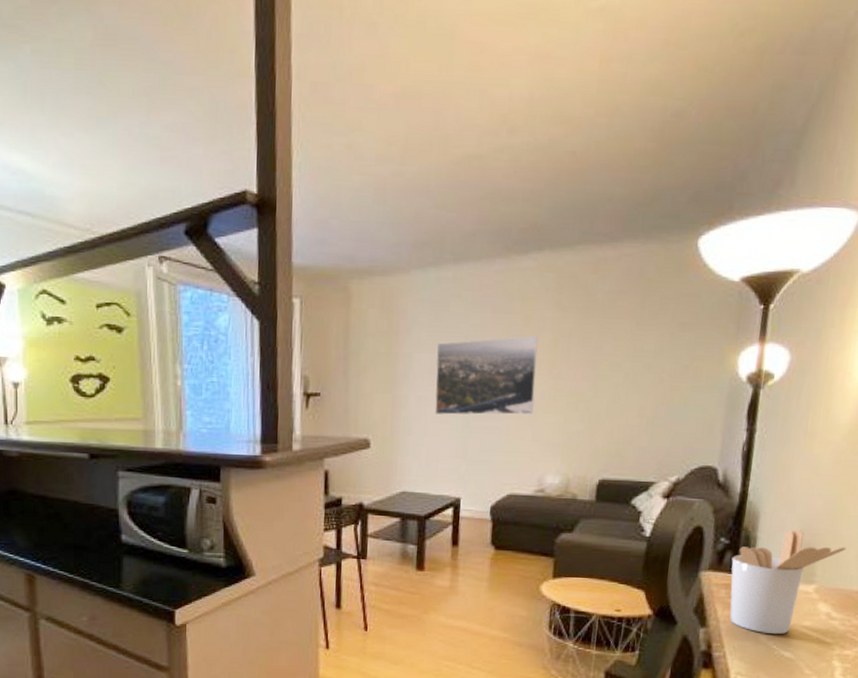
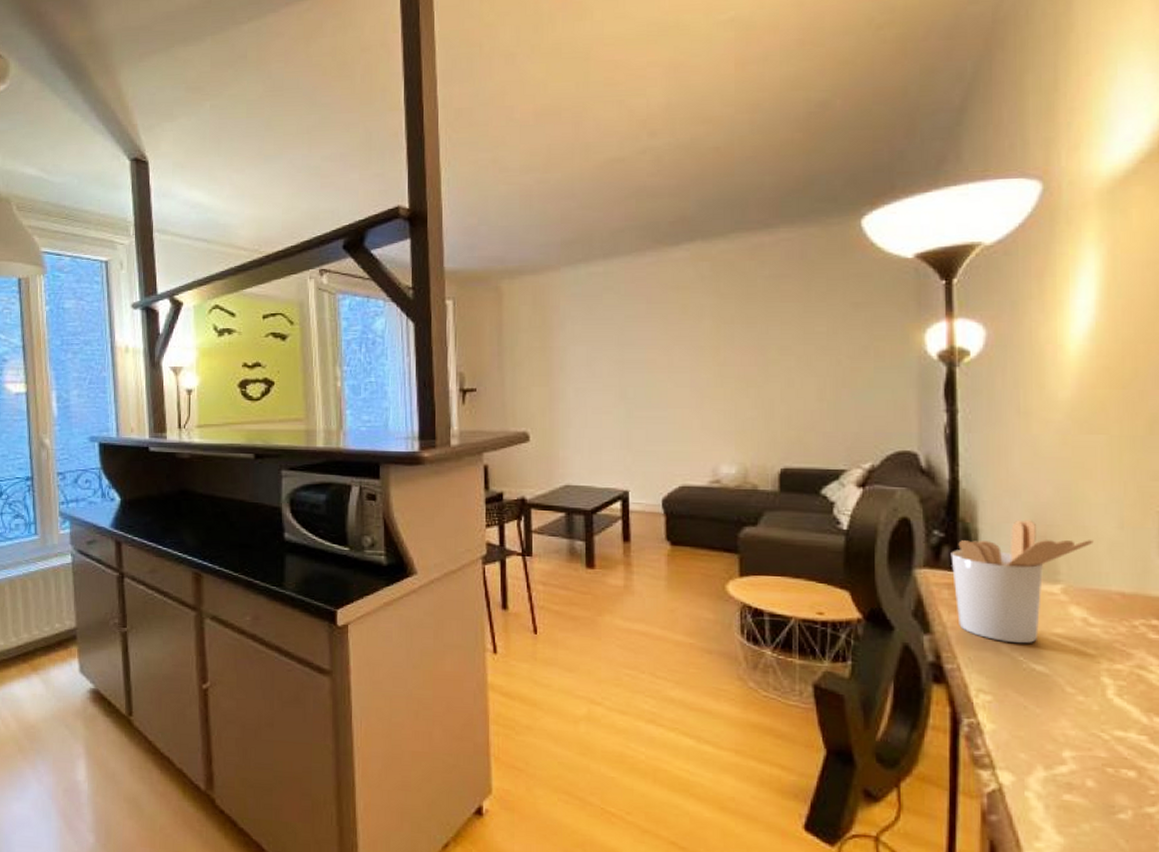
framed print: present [434,336,538,415] -> none [592,323,701,406]

